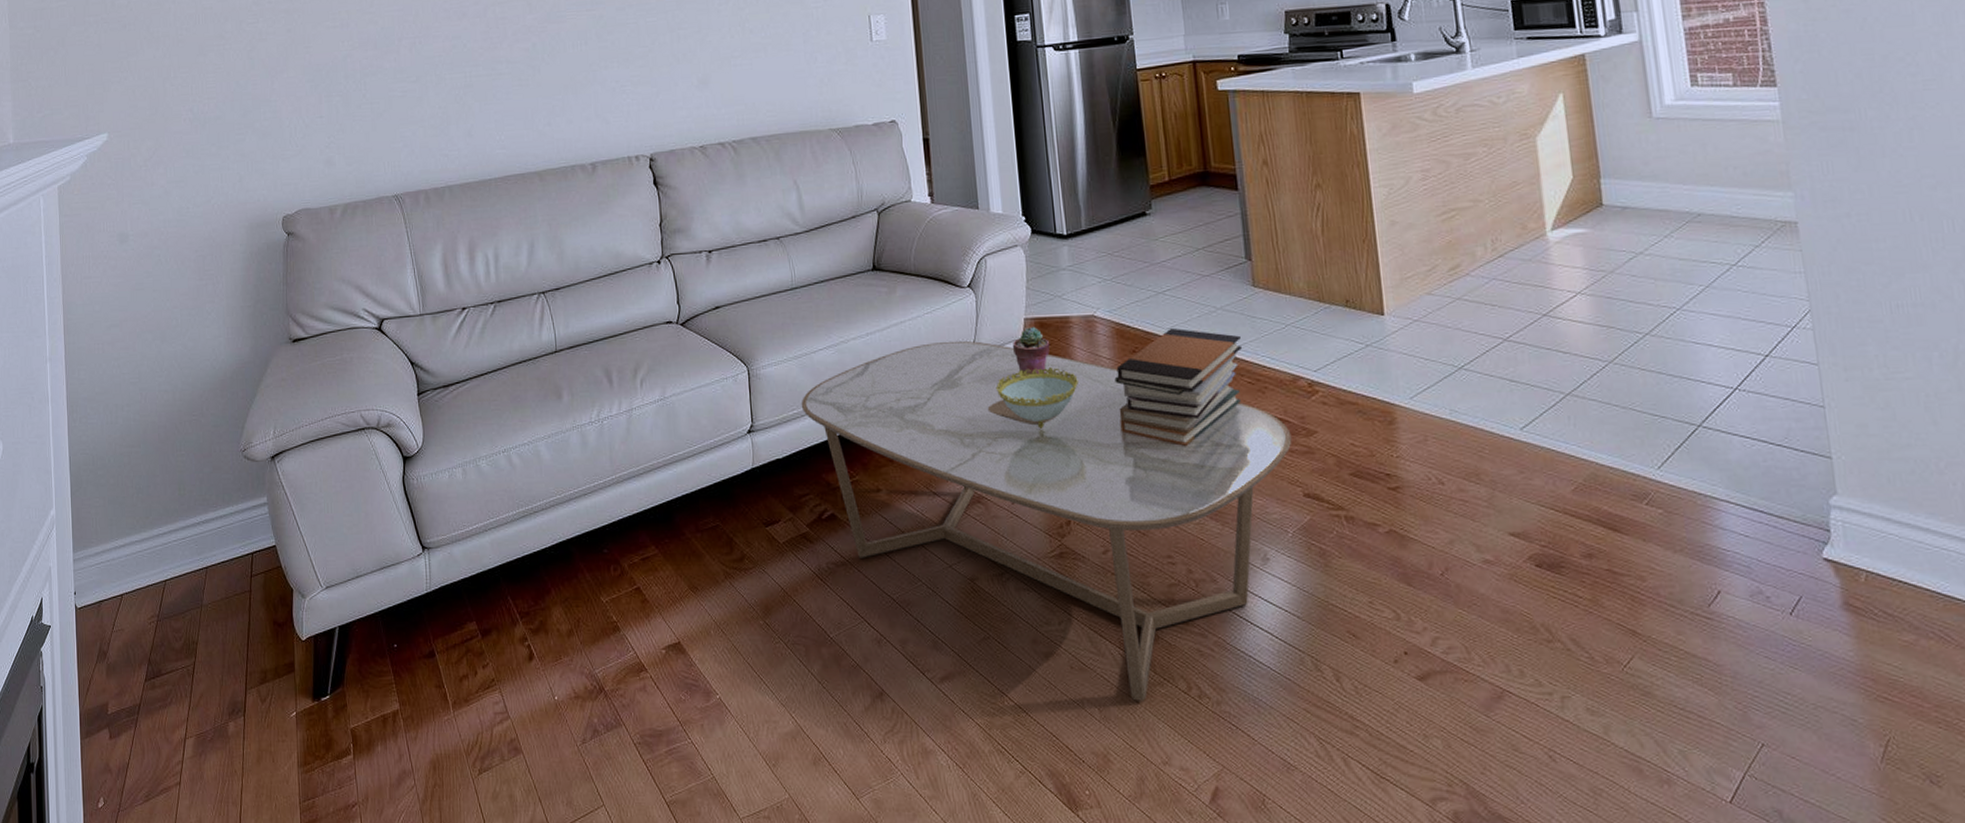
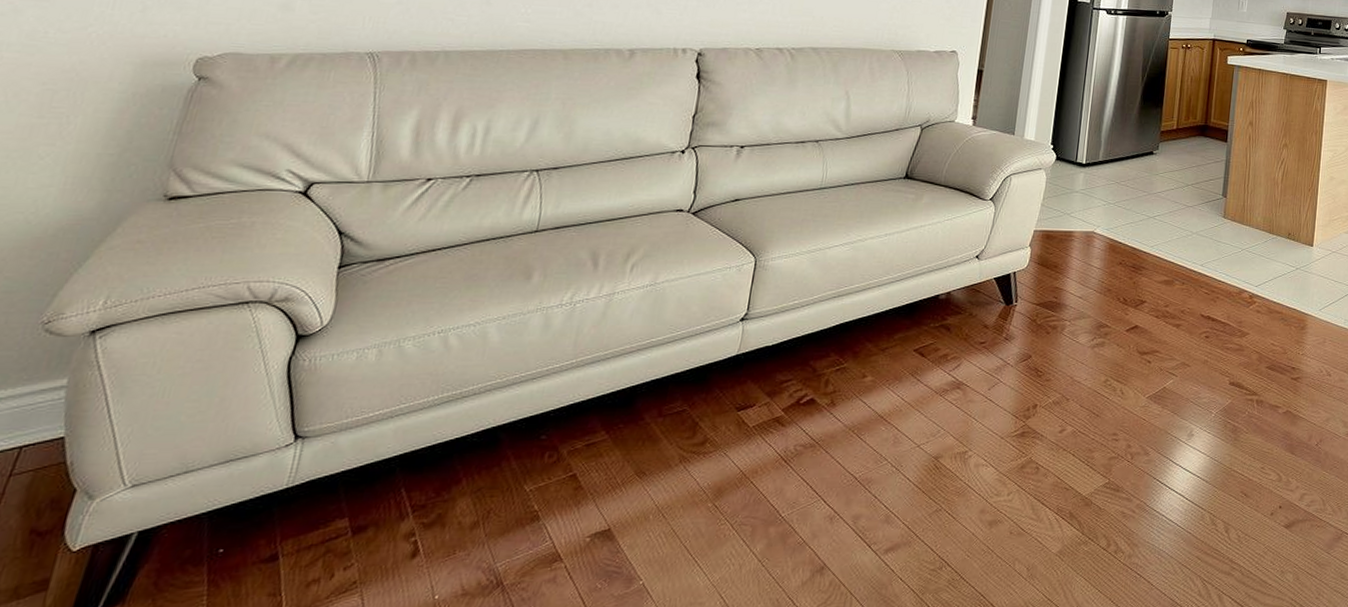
coffee table: present [801,340,1292,701] -> none [803,245,1230,559]
decorative bowl: present [995,366,1078,429] -> none [995,272,1070,325]
potted succulent: present [1013,327,1050,376] -> none [1018,238,1052,279]
book stack: present [1114,327,1243,447] -> none [1096,246,1207,344]

